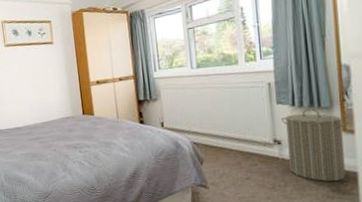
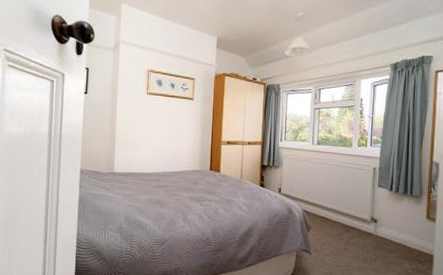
laundry hamper: present [280,108,350,182] -> none [379,195,433,261]

